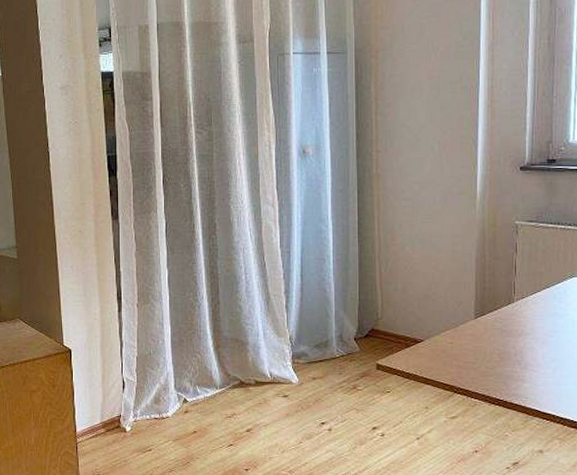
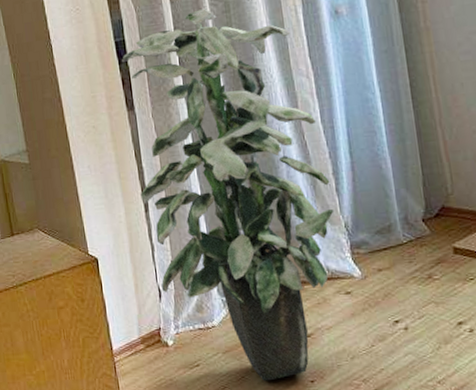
indoor plant: none [112,135,282,467] -> present [122,8,334,381]

